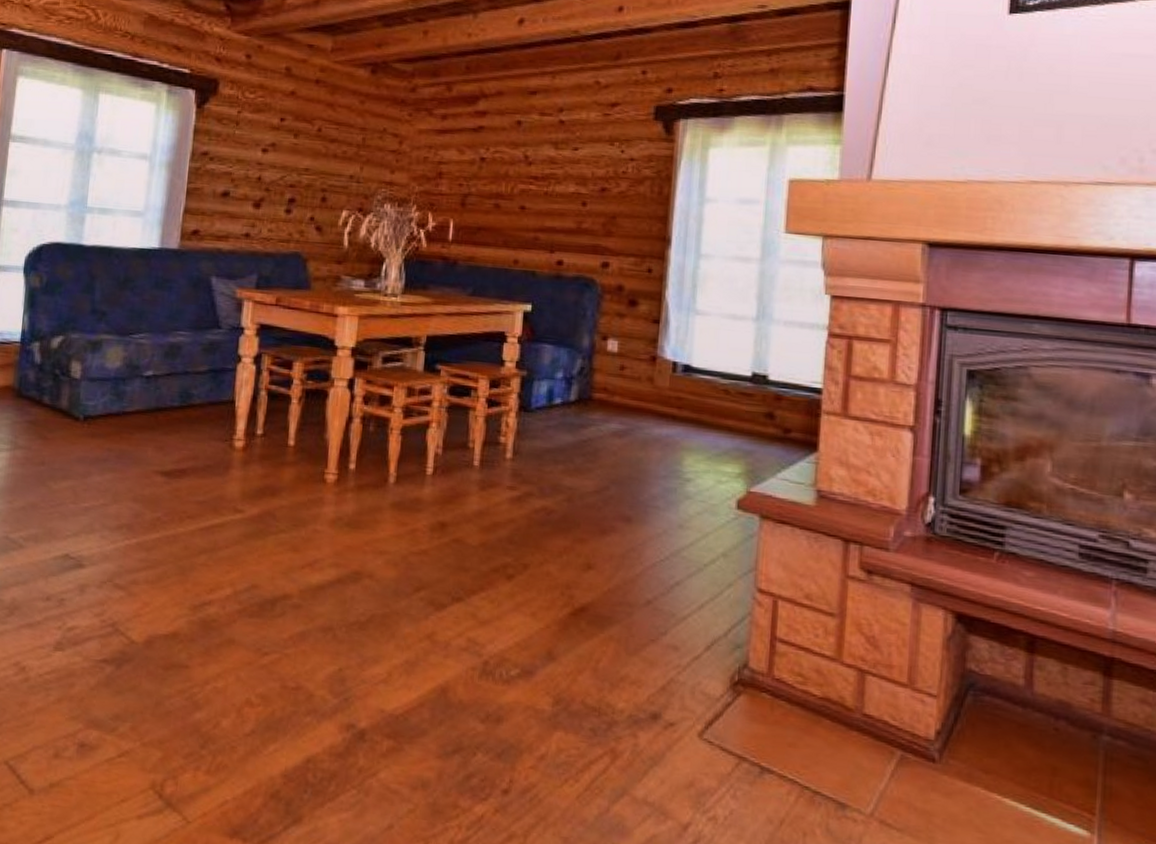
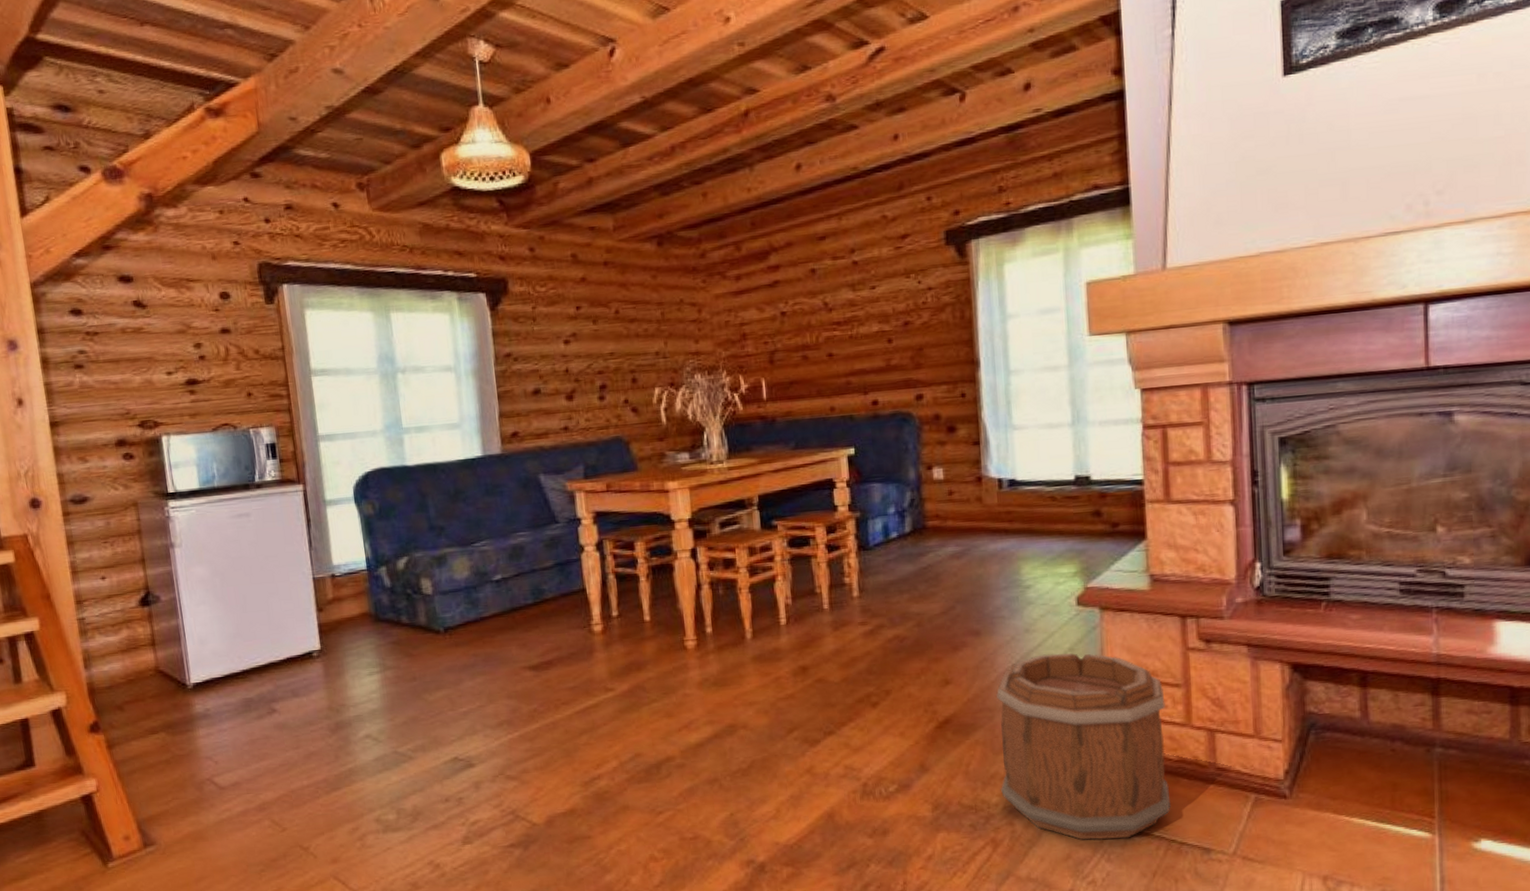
bucket: none [628,555,817,776] -> present [997,653,1171,840]

